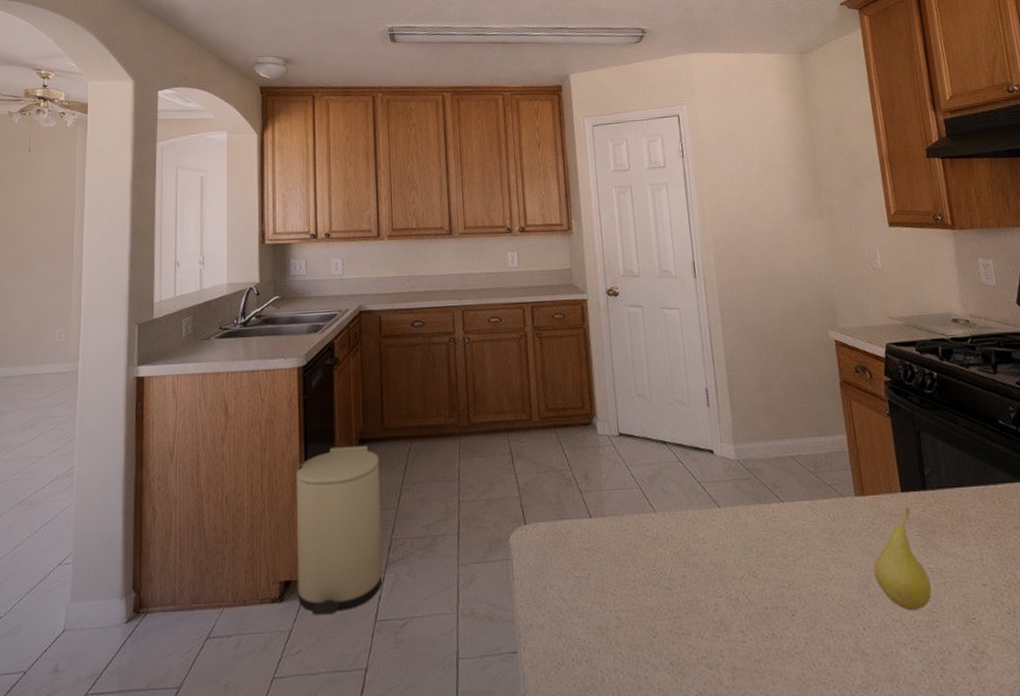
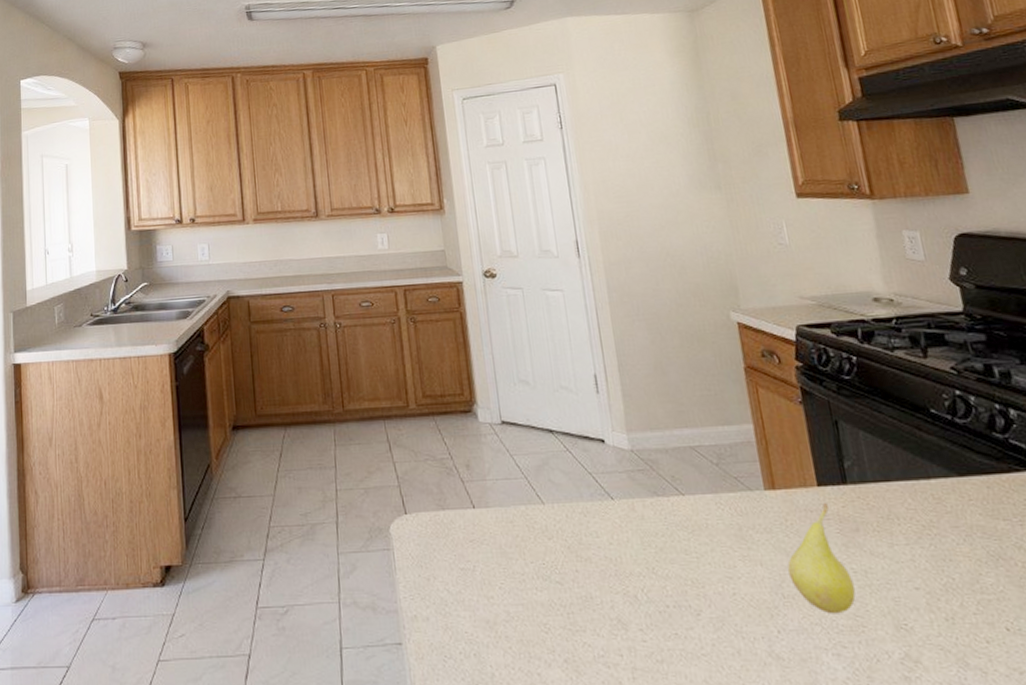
pedal bin: present [295,445,383,615] -> none [171,431,262,600]

